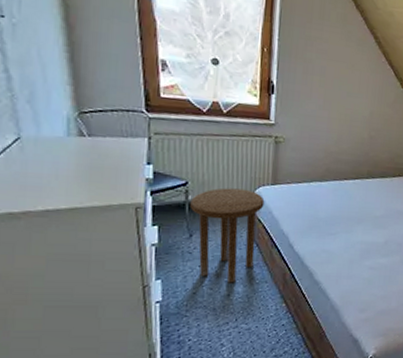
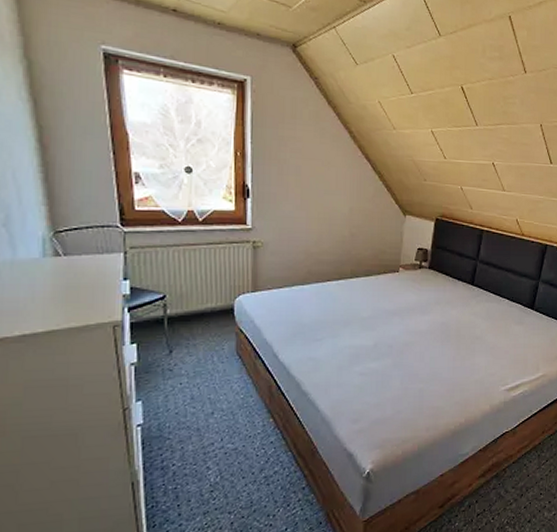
side table: present [190,188,265,283] -> none [169,299,246,400]

